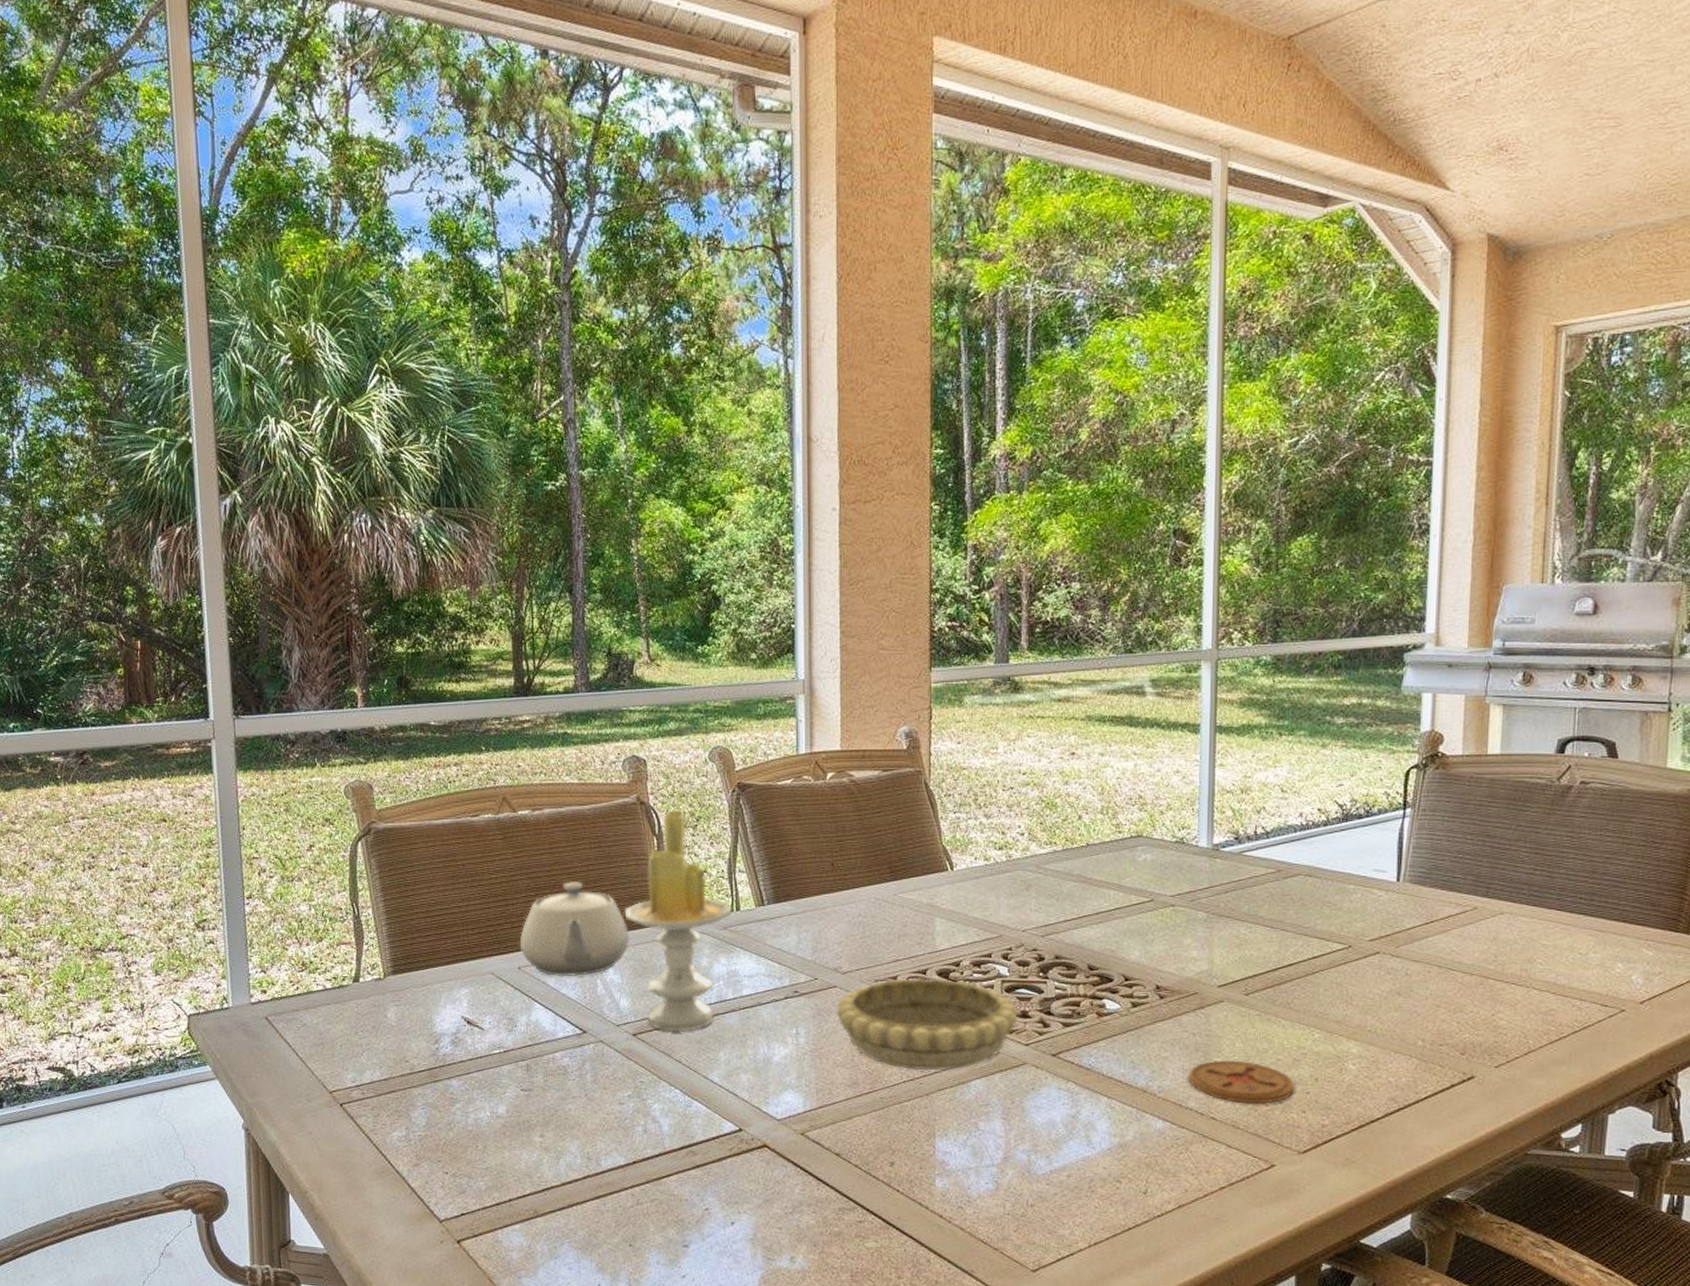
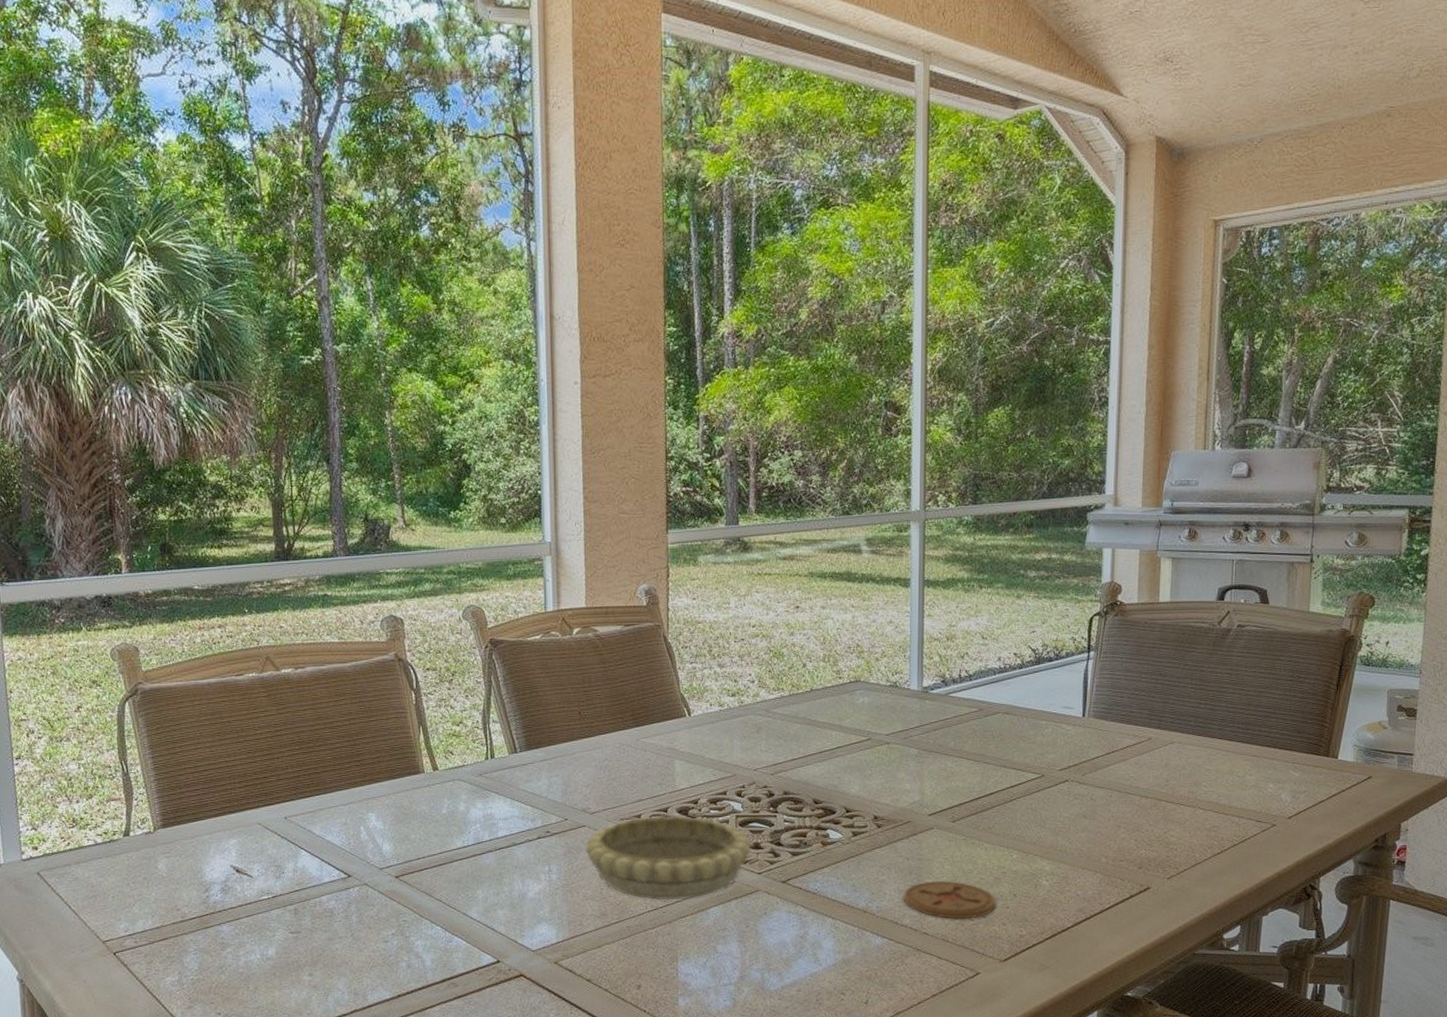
teapot: present [519,882,630,977] -> none [285,735,391,825]
candle: present [624,810,732,1032] -> none [385,666,487,873]

